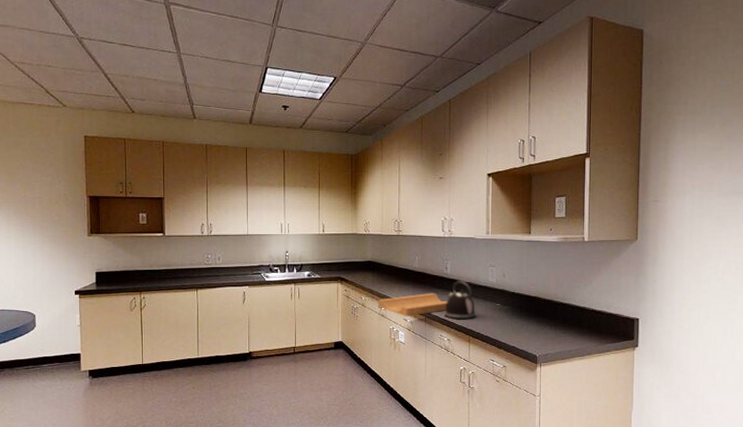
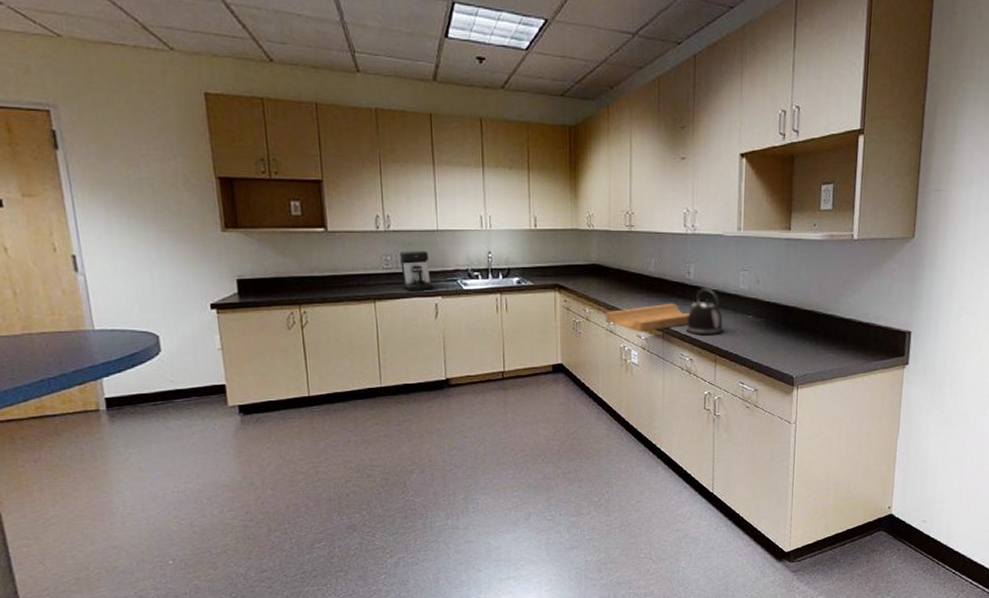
coffee maker: none [218,250,243,282] -> present [400,250,434,292]

